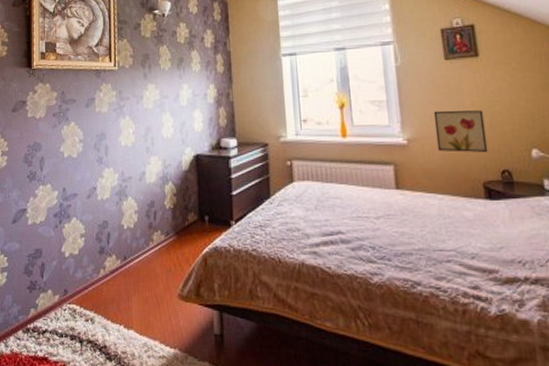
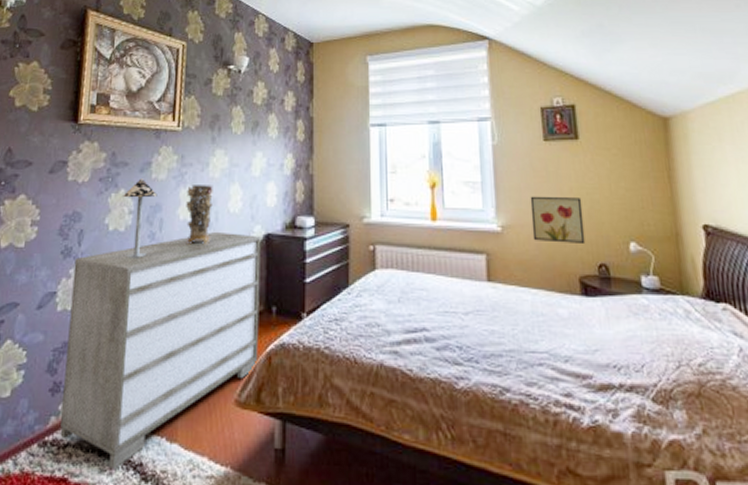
dresser: none [39,154,196,350] -> present [60,231,261,469]
table lamp: none [73,112,102,179] -> present [123,179,158,258]
decorative vase: none [126,115,149,166] -> present [186,185,213,245]

